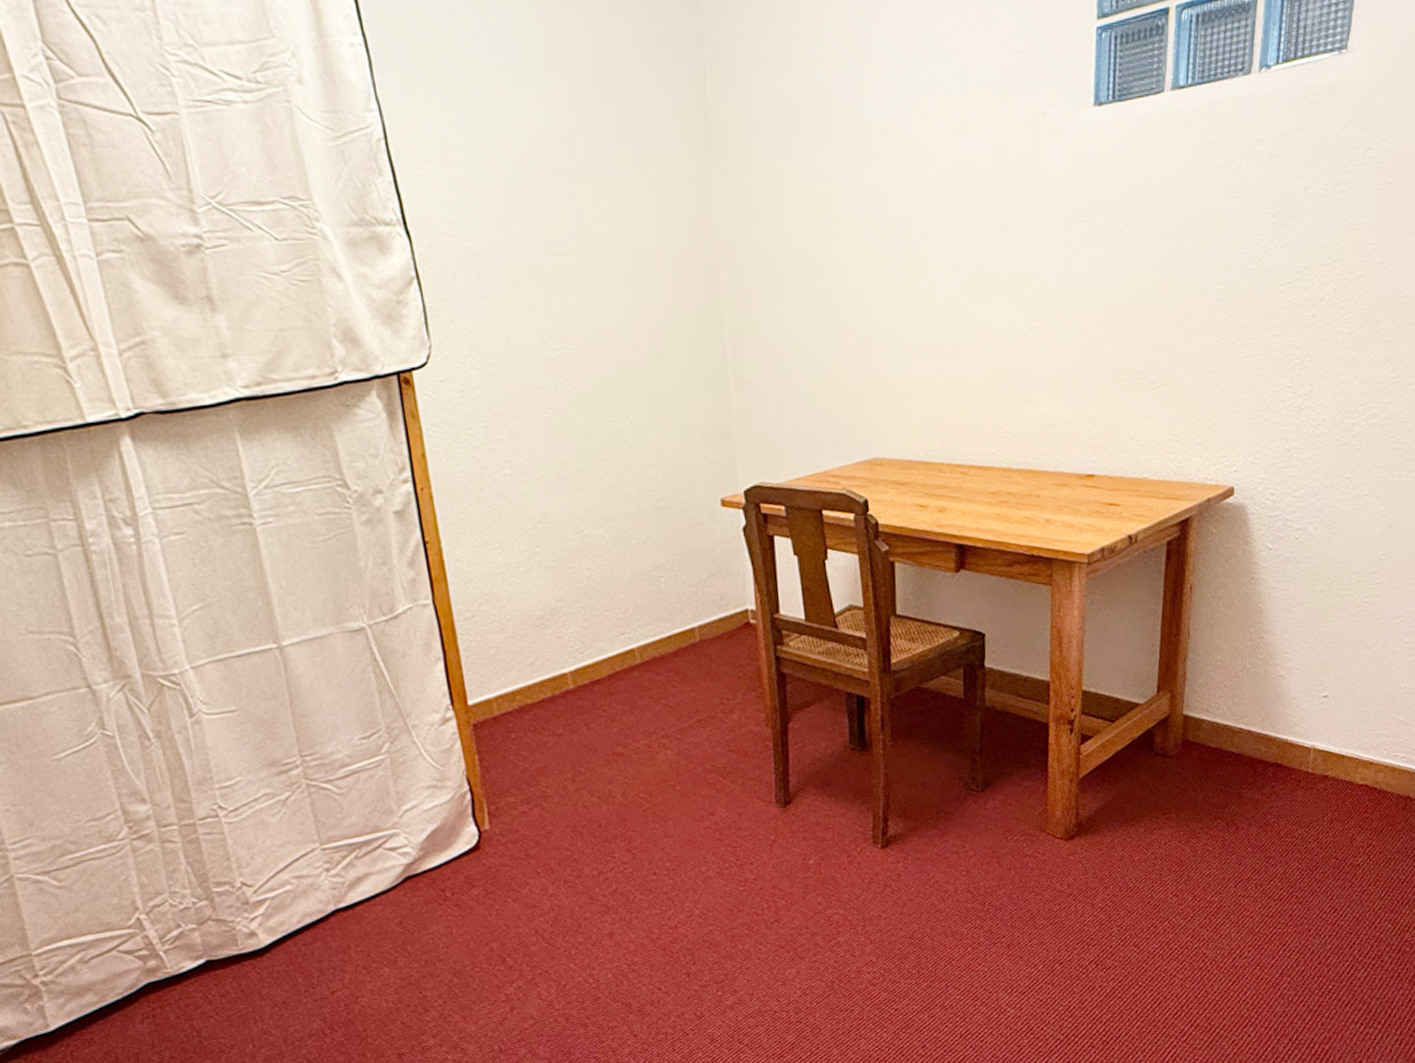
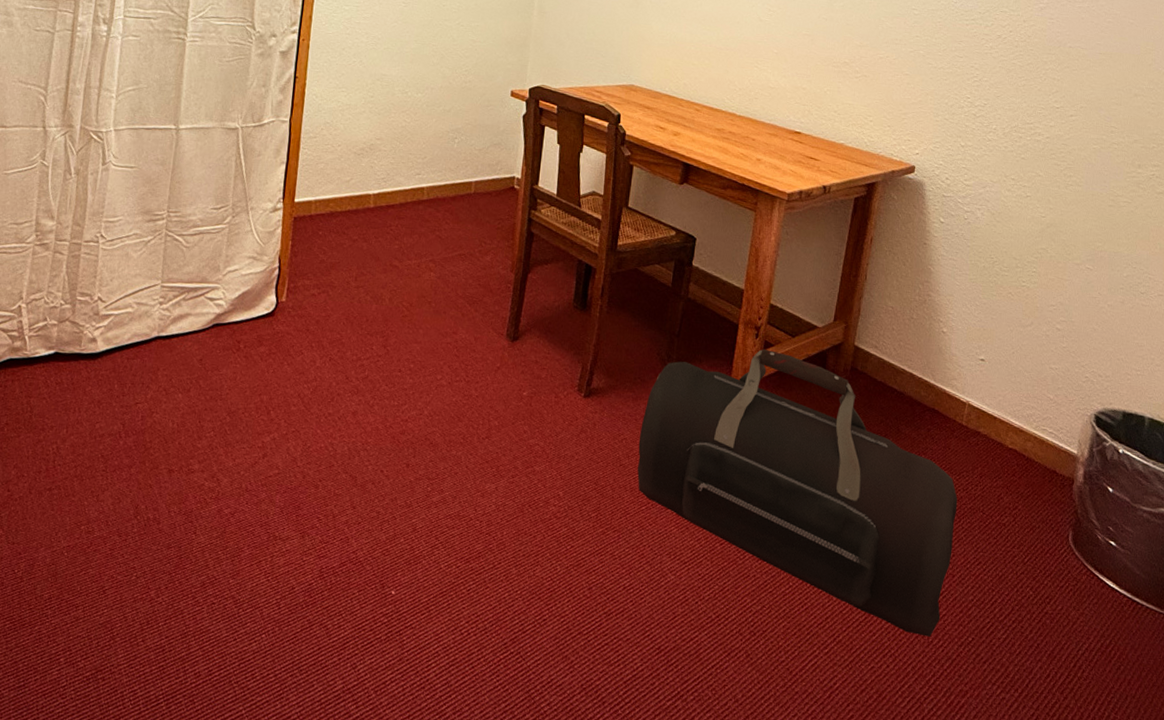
duffel bag: none [952,743,1309,999] -> present [637,348,958,637]

